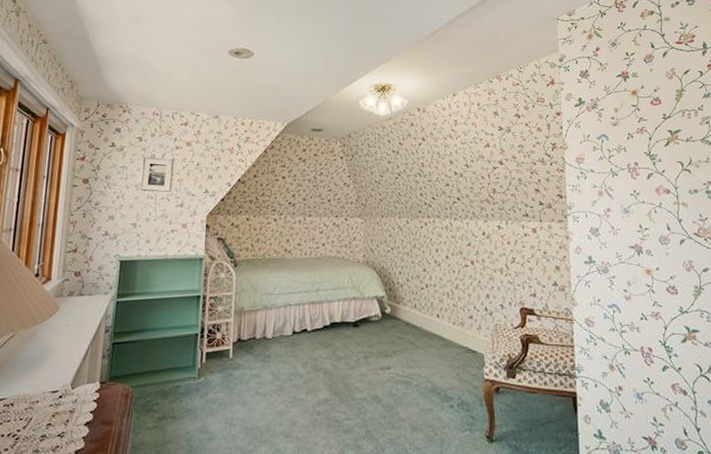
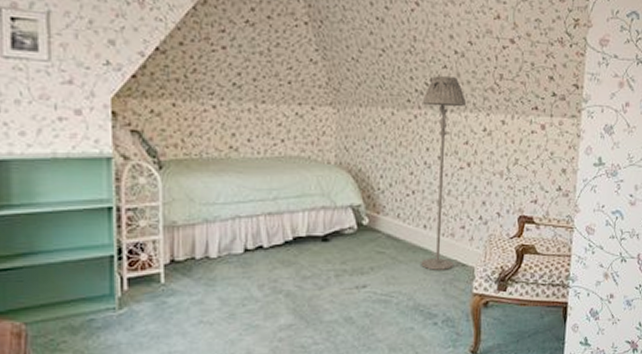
floor lamp: none [430,192,467,356] -> present [421,76,467,270]

